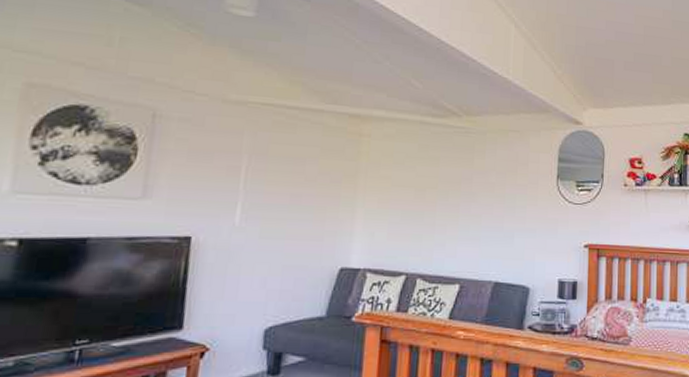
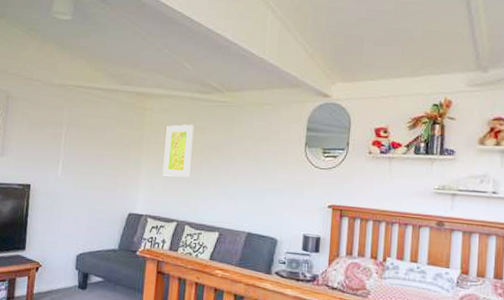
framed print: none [385,154,426,219] -> present [162,124,194,178]

